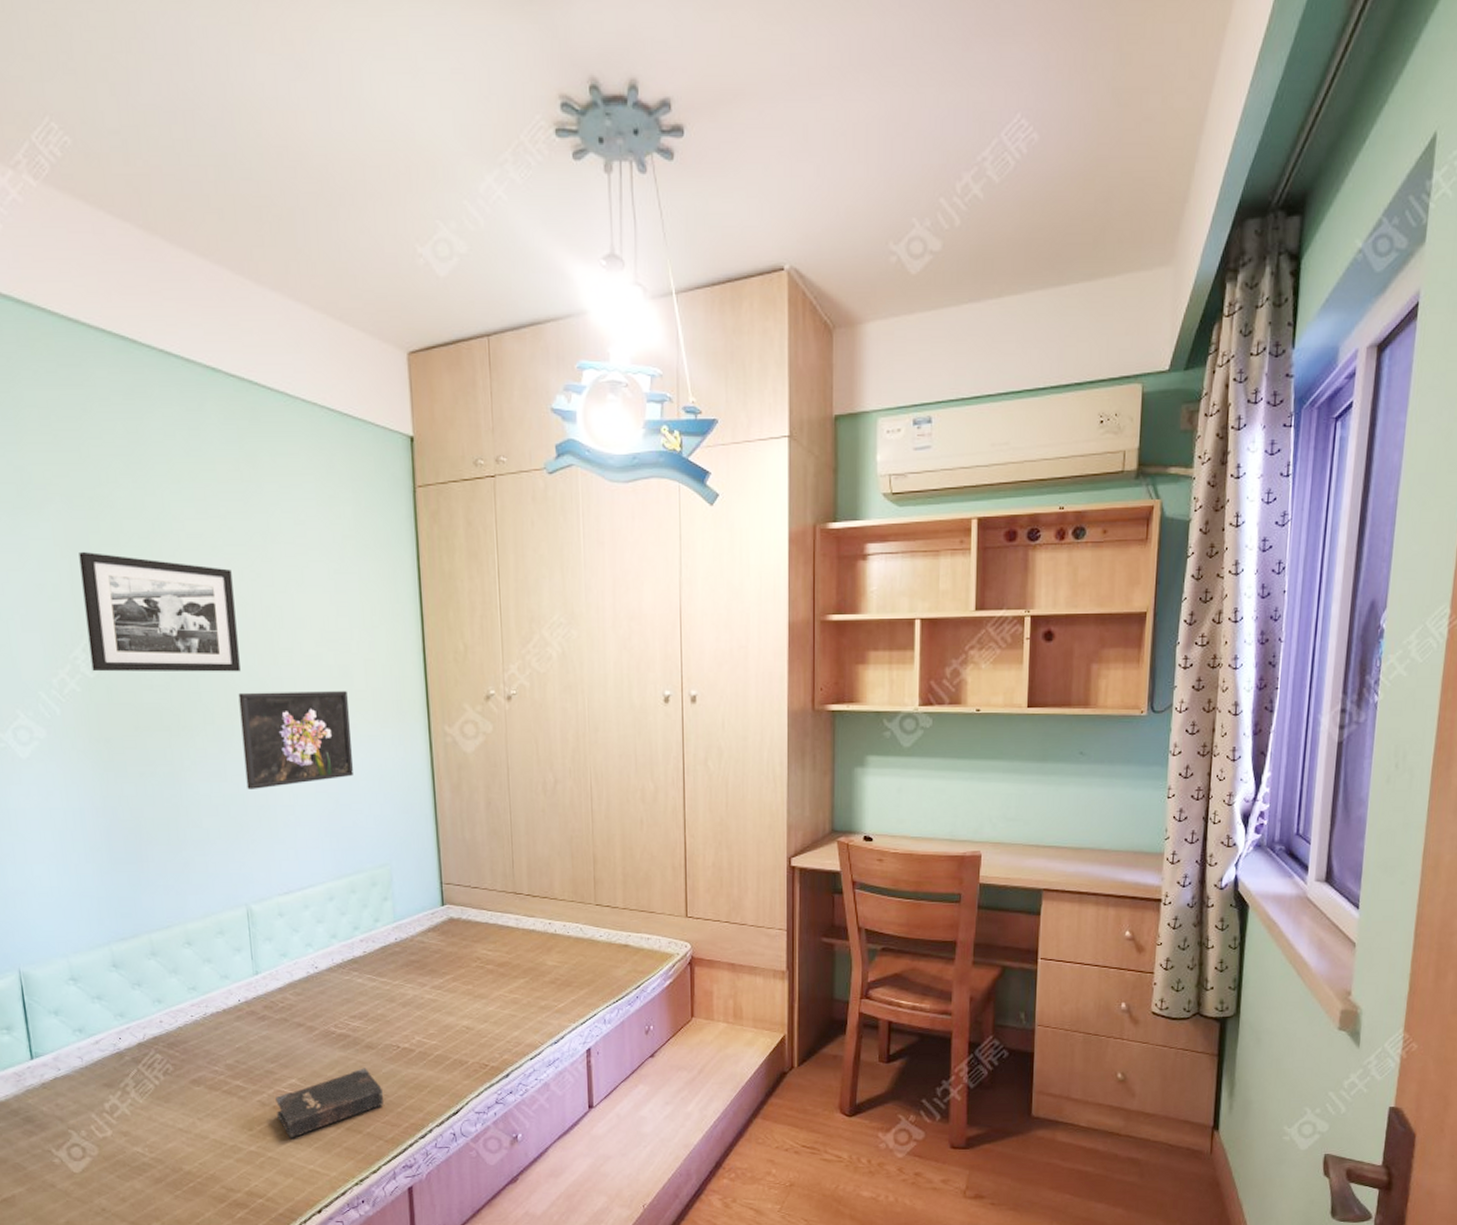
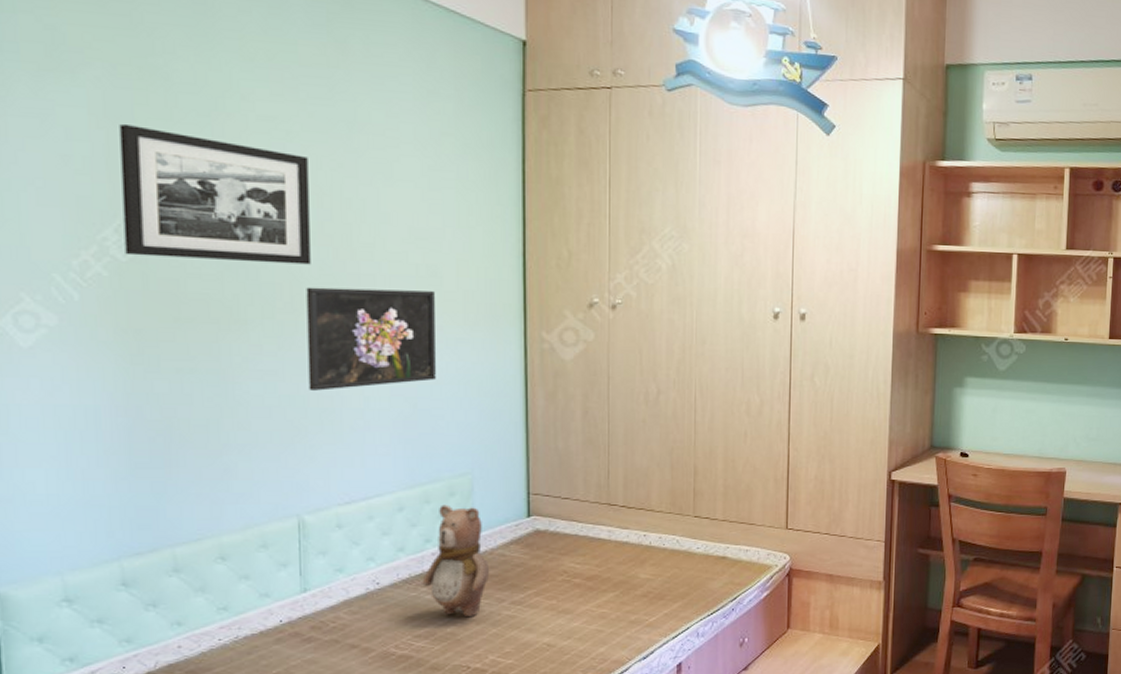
teddy bear: none [353,894,412,1000] -> present [422,504,490,617]

